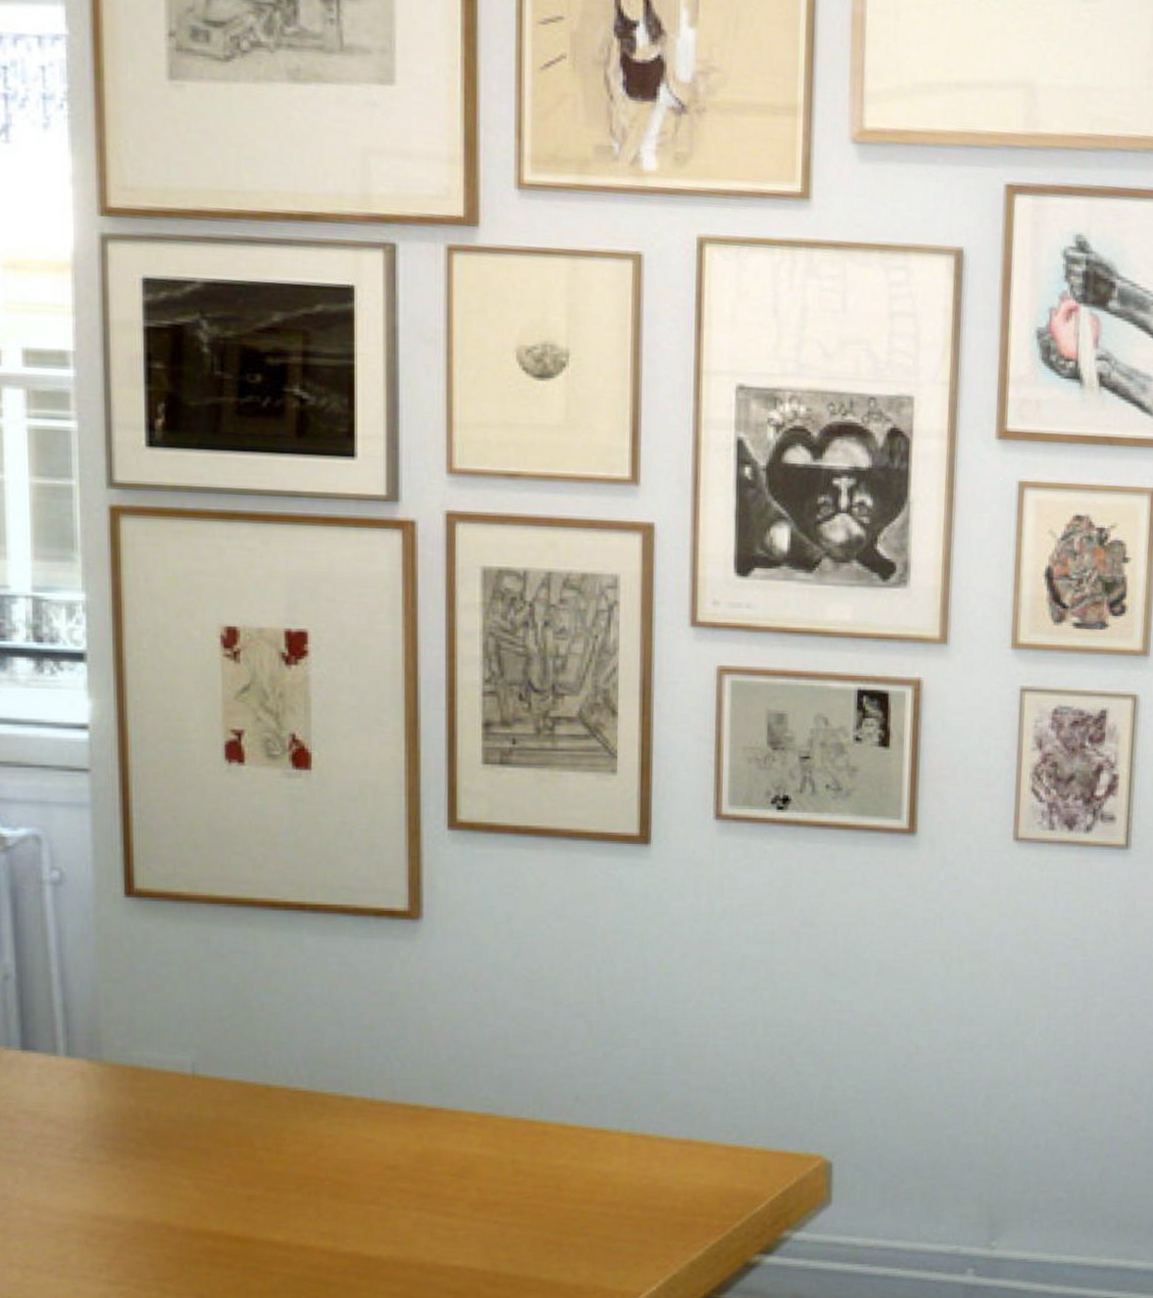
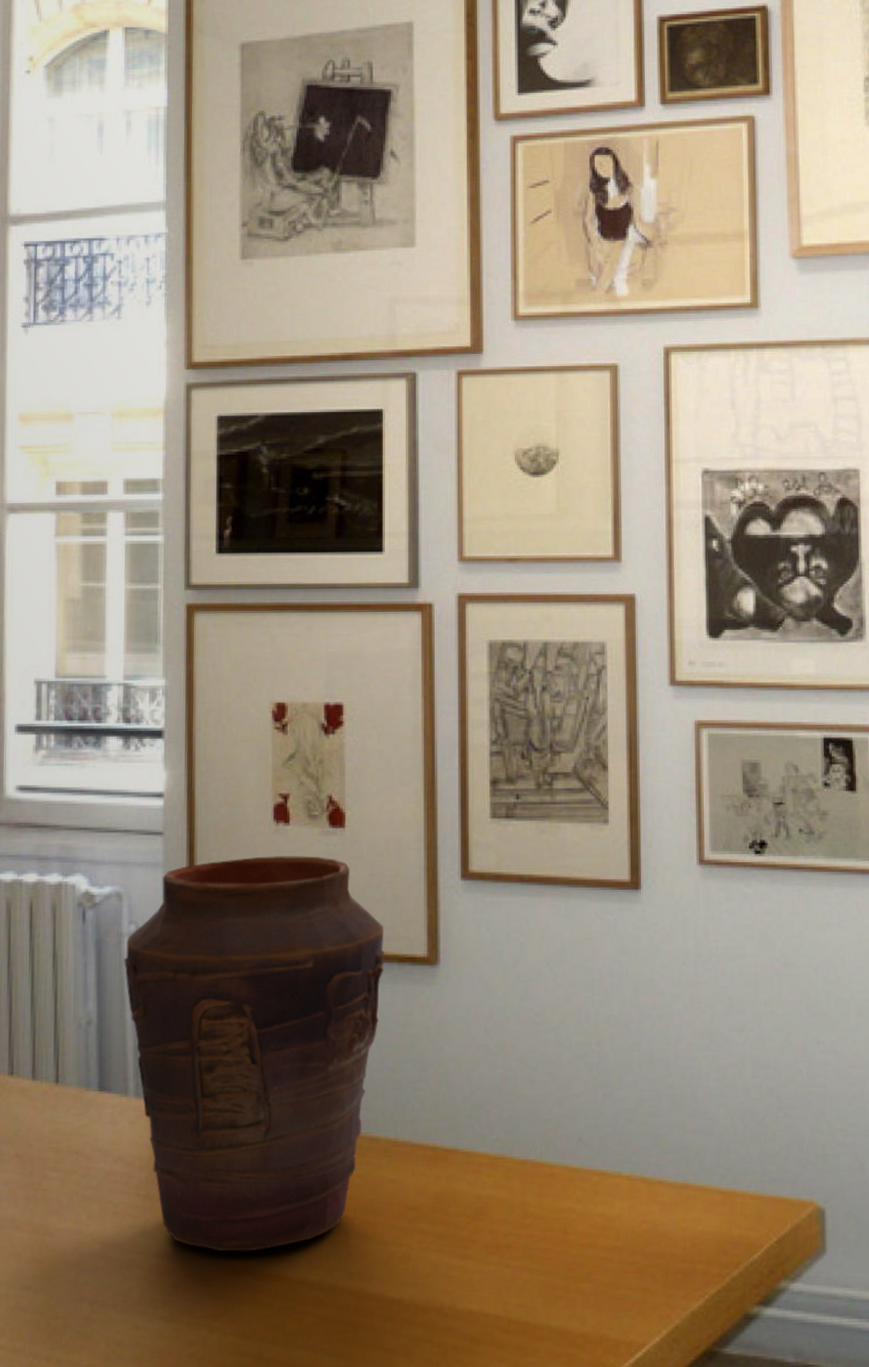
vase: none [46,798,359,1214] -> present [124,855,384,1252]

